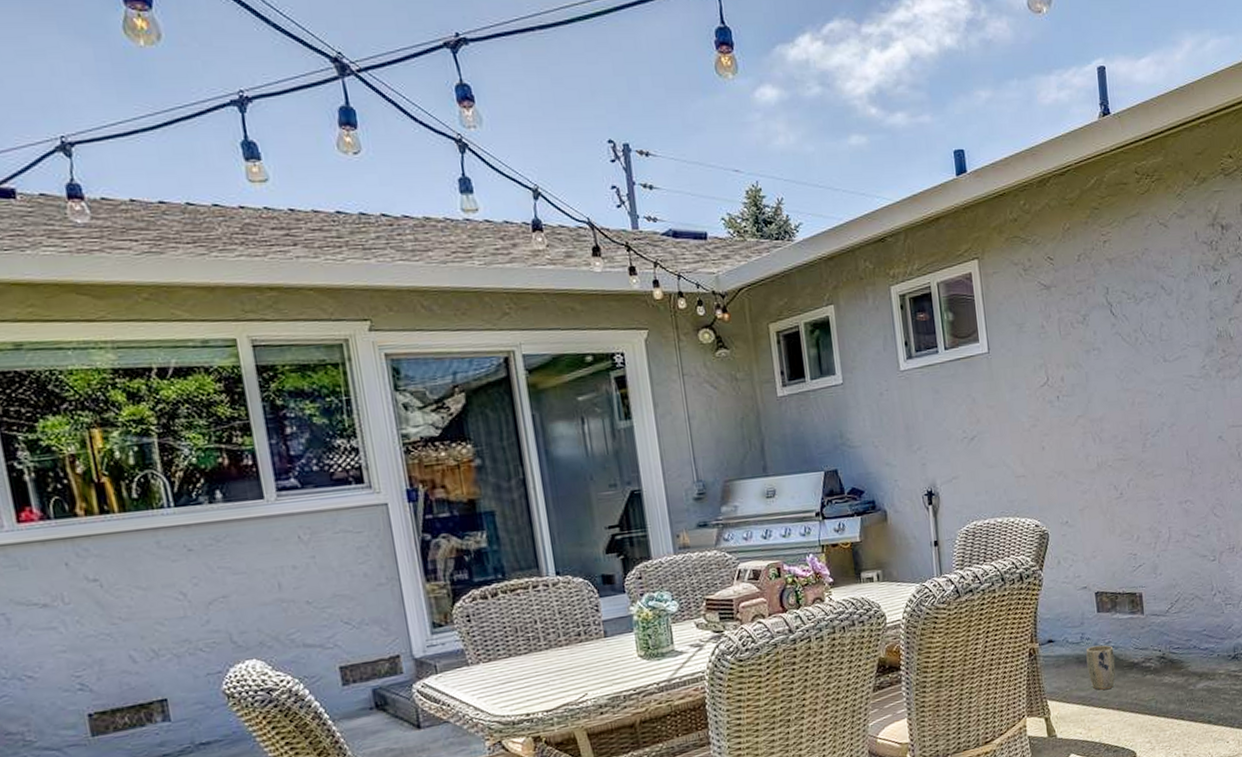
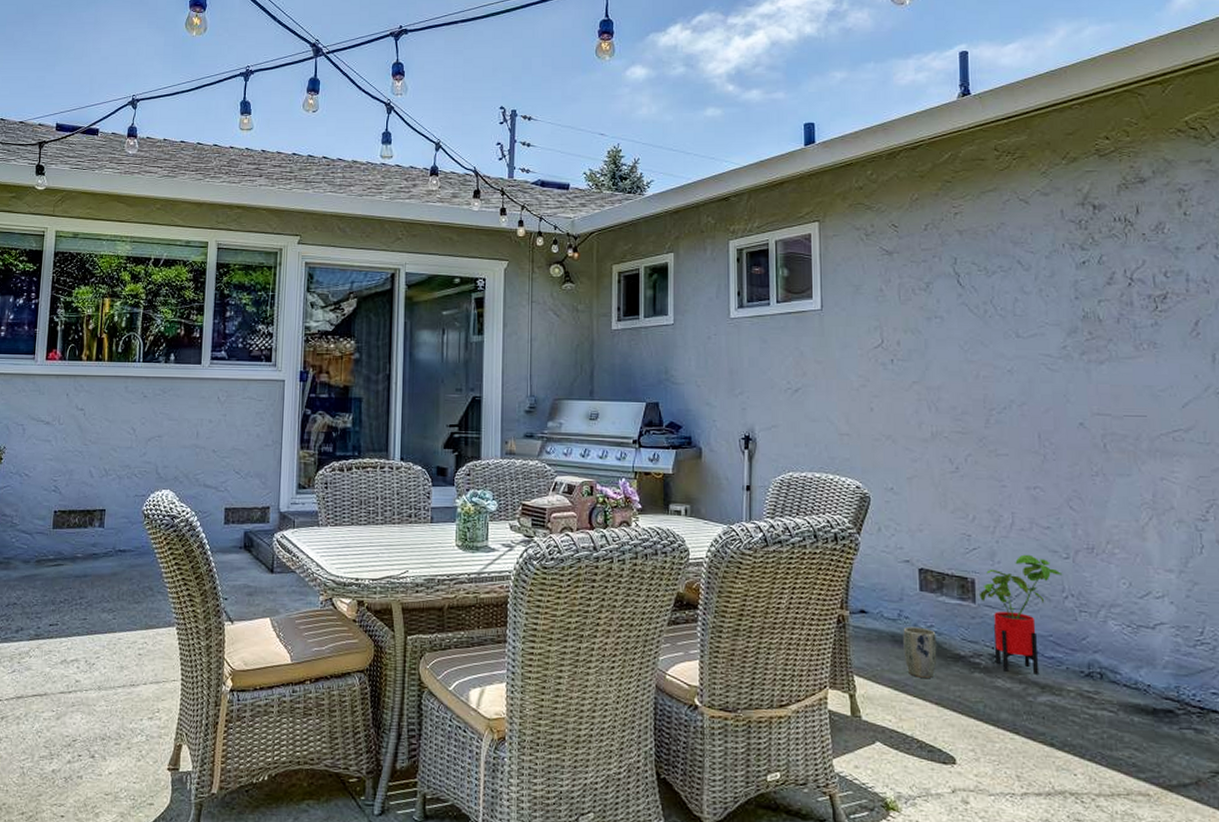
house plant: none [1147,562,1211,669] -> present [980,554,1063,674]

